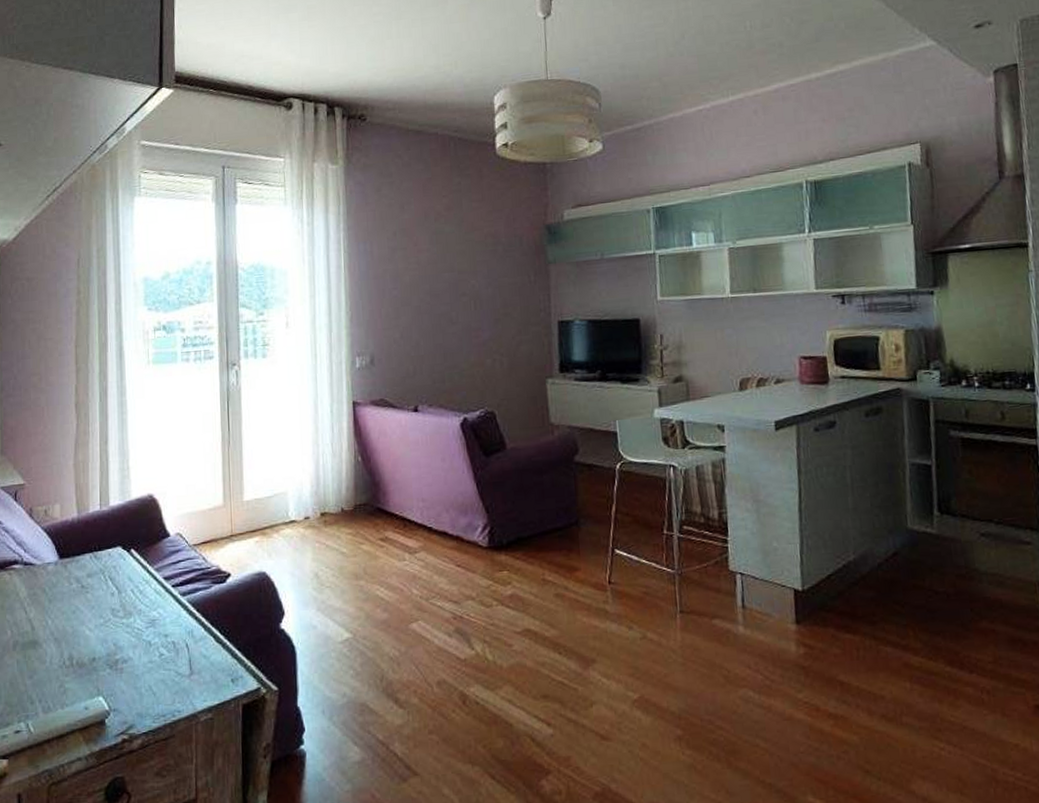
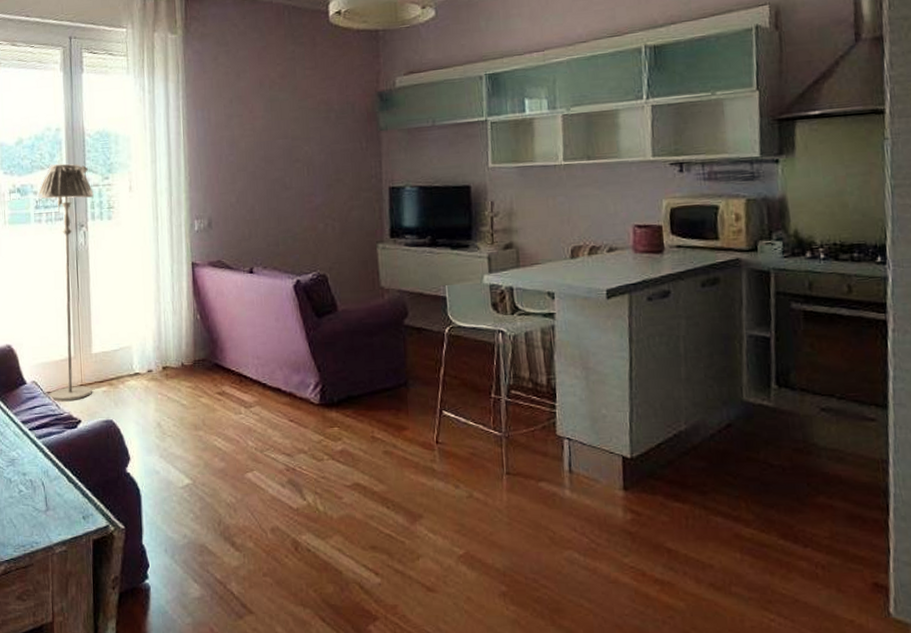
floor lamp: none [185,299,247,554] -> present [37,163,94,401]

